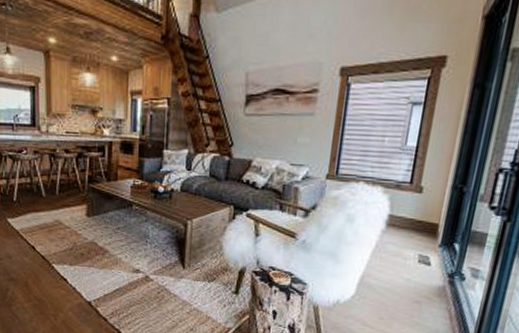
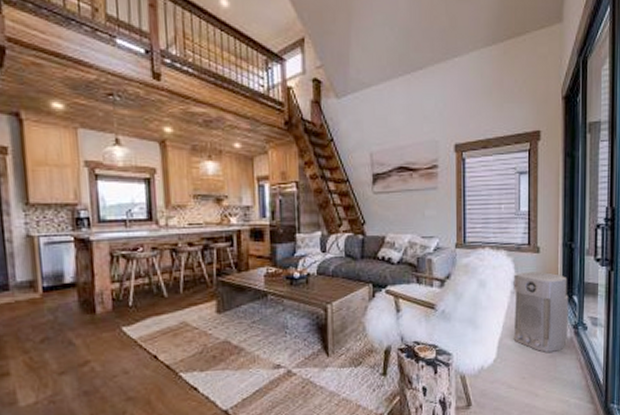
air purifier: none [376,212,451,298] -> present [513,271,569,353]

